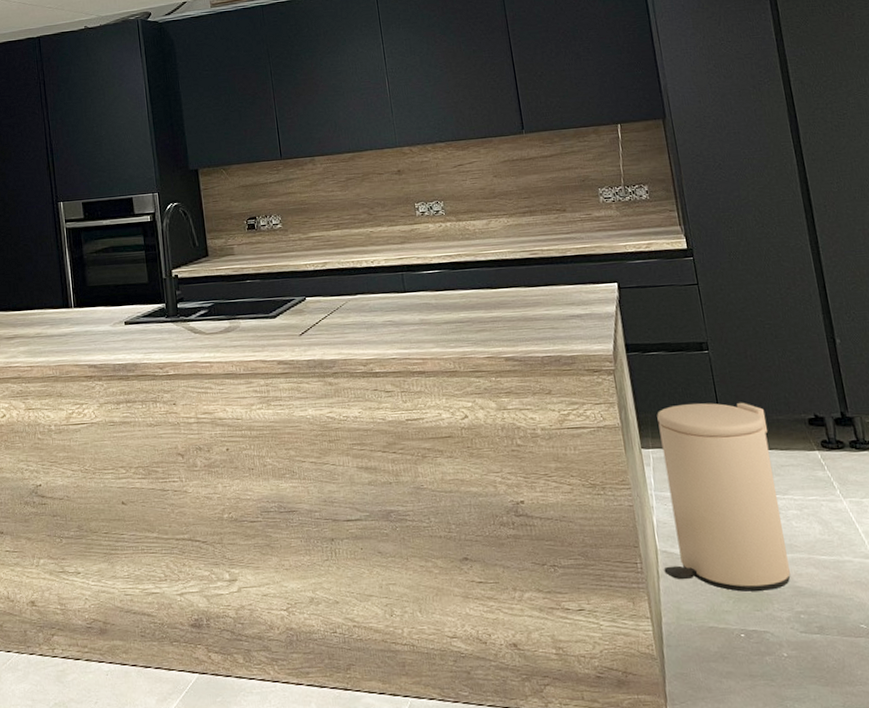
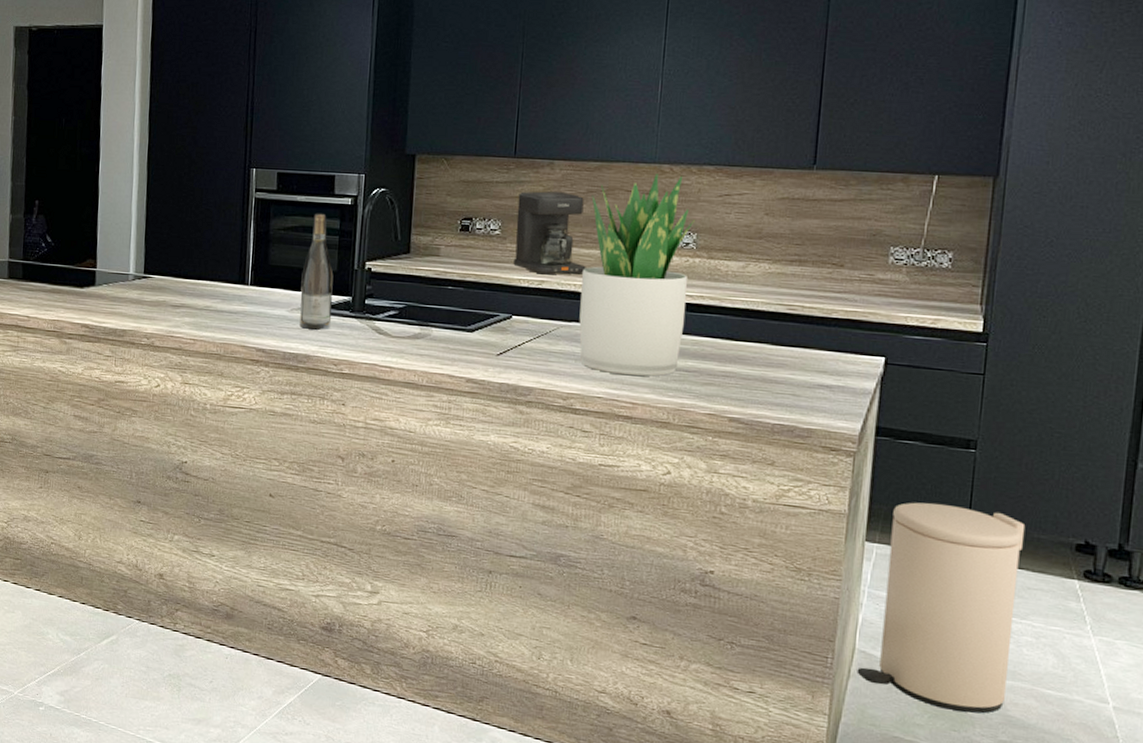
wine bottle: none [117,232,152,340] -> present [299,213,334,330]
coffee maker: none [290,183,359,257] -> present [513,191,586,275]
planter: none [351,155,453,335] -> present [579,174,695,377]

